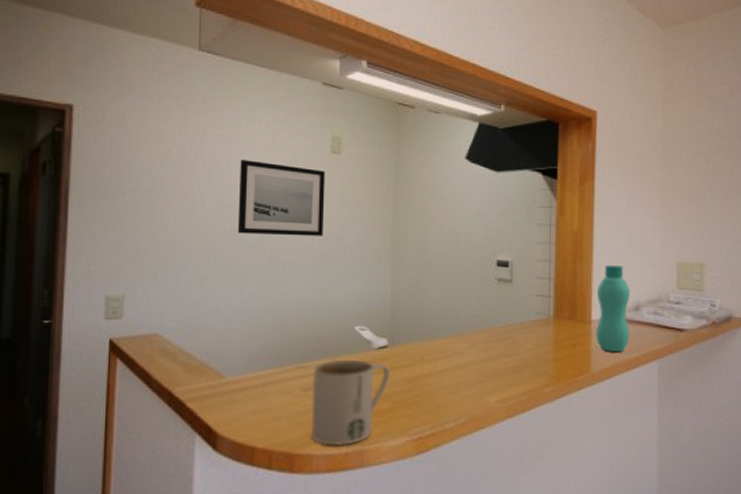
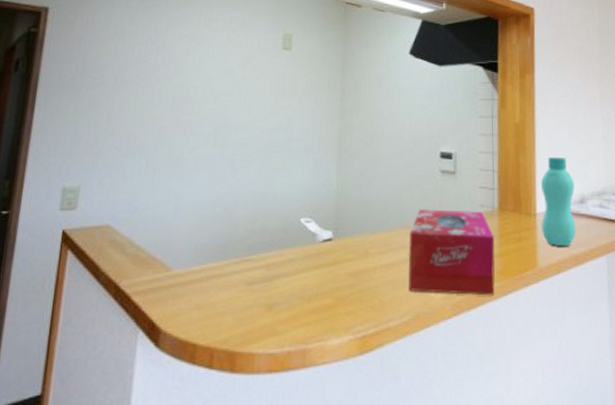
wall art: present [237,160,325,236] -> none [191,56,276,129]
mug: present [311,359,391,446] -> none [253,252,335,344]
tissue box: none [464,317,550,399] -> present [409,209,495,296]

